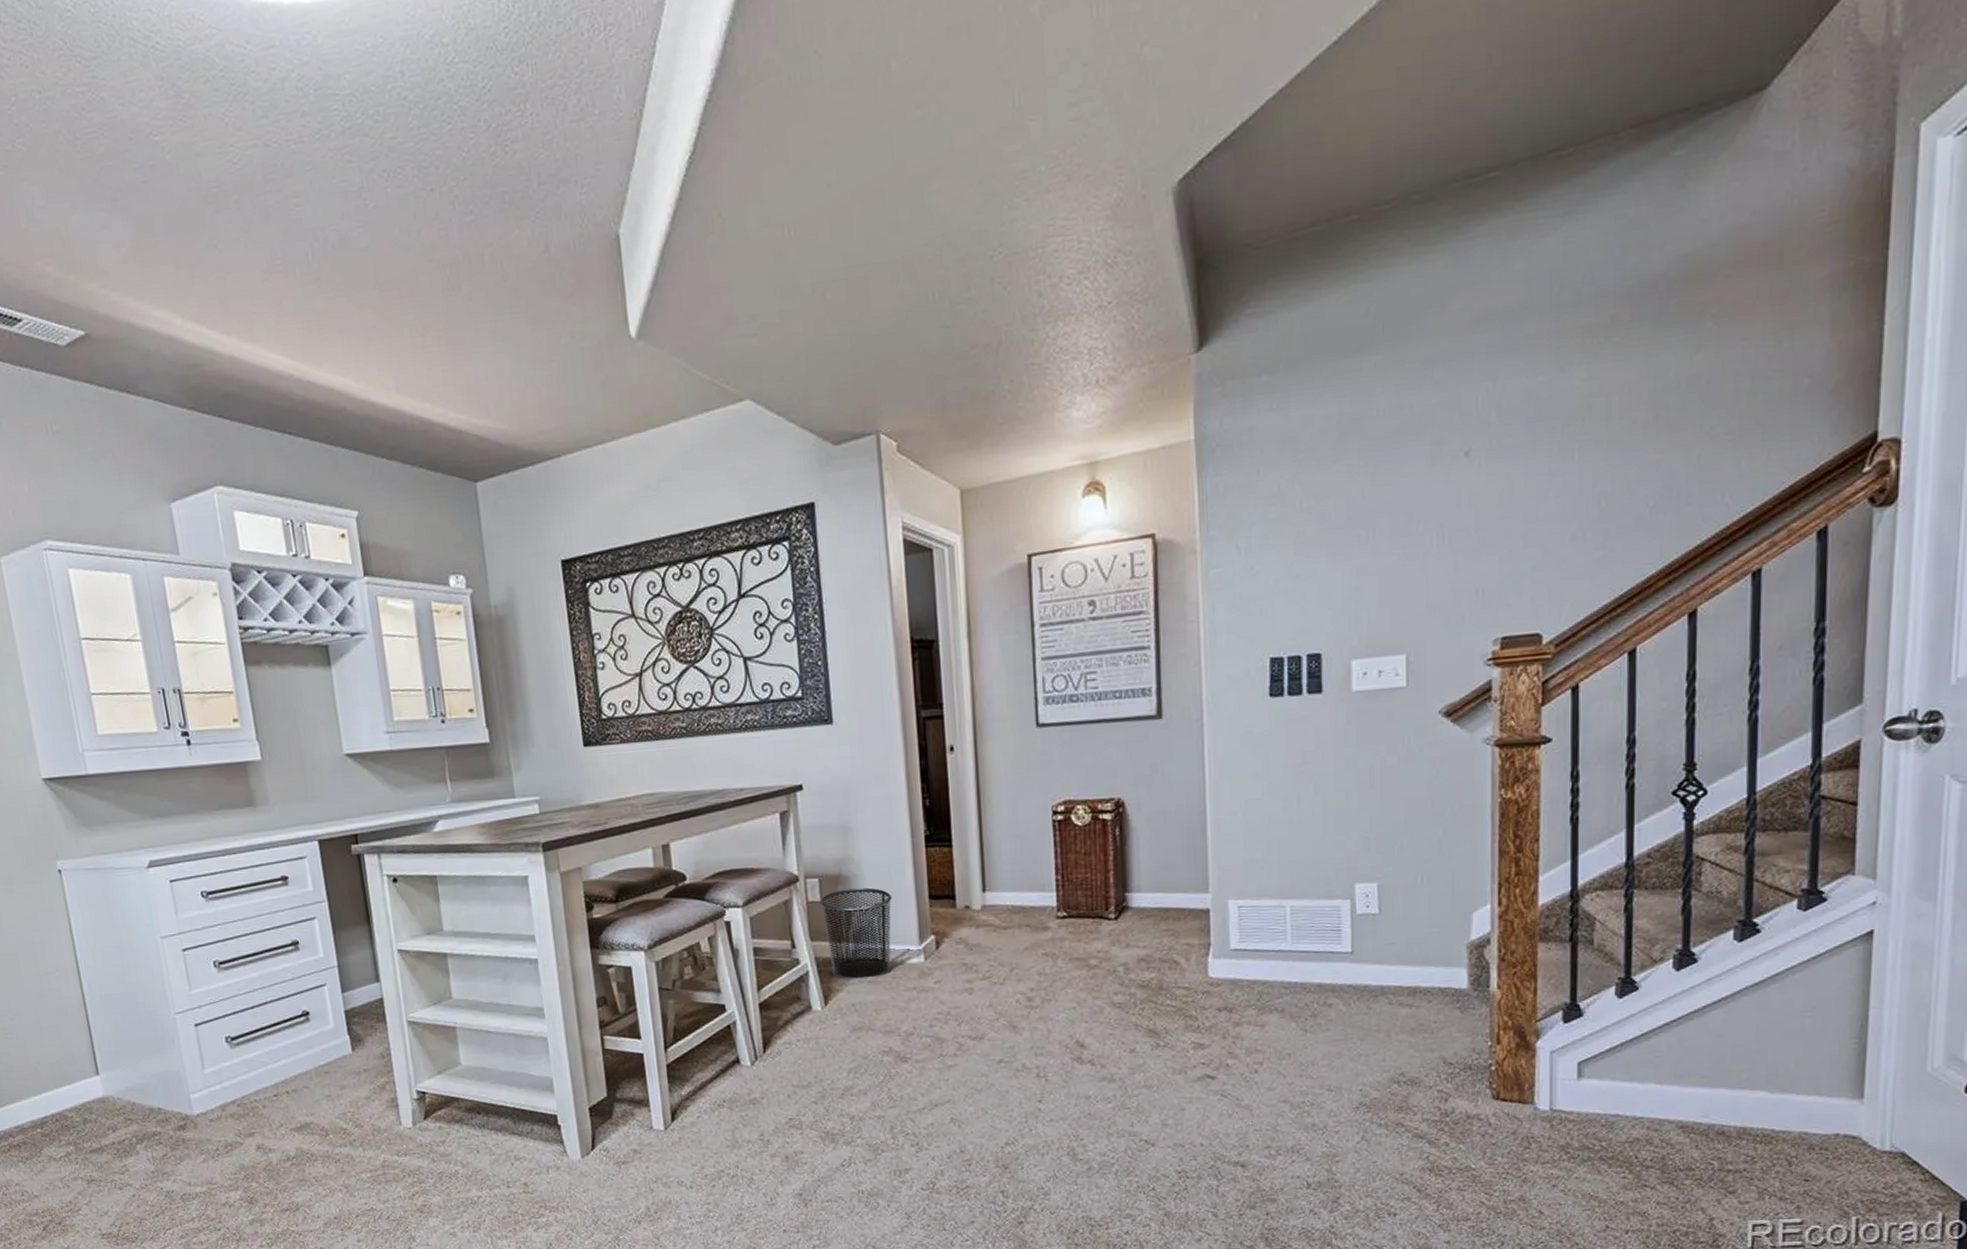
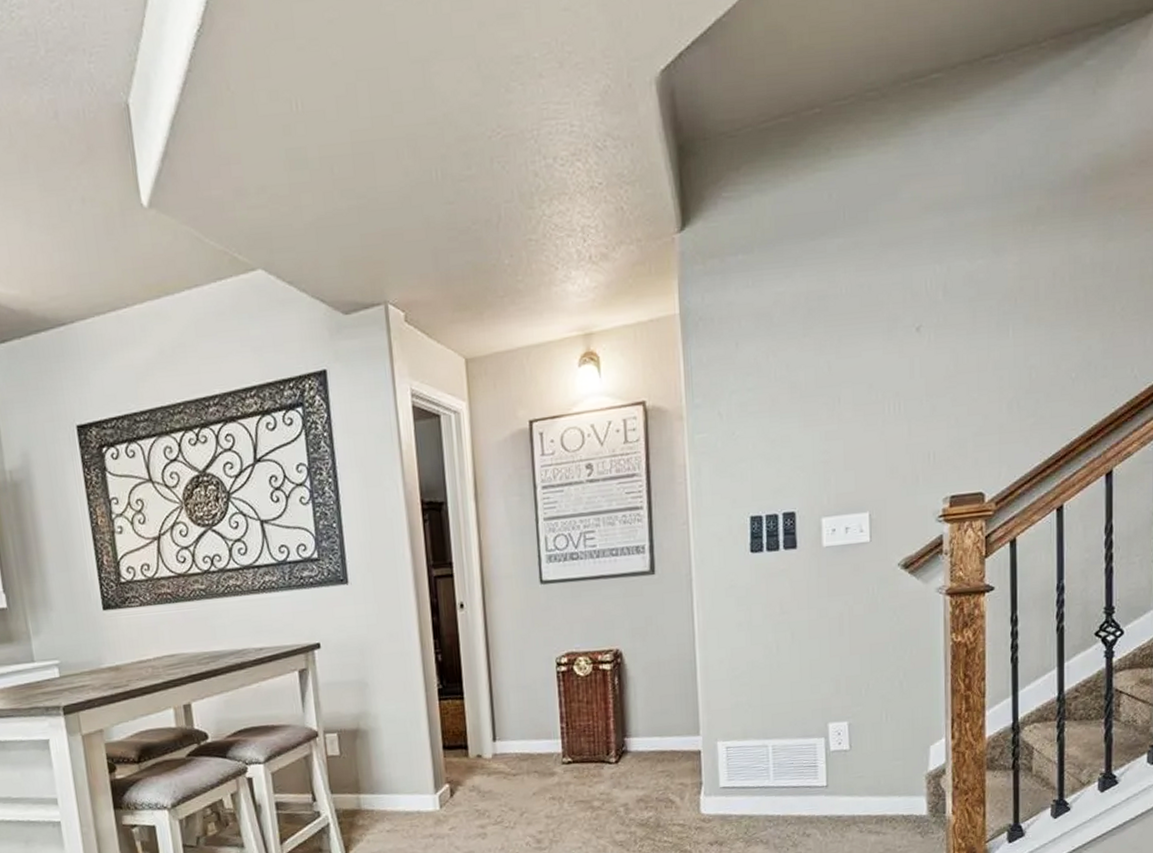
waste bin: present [820,887,893,980] -> none [339,740,410,830]

